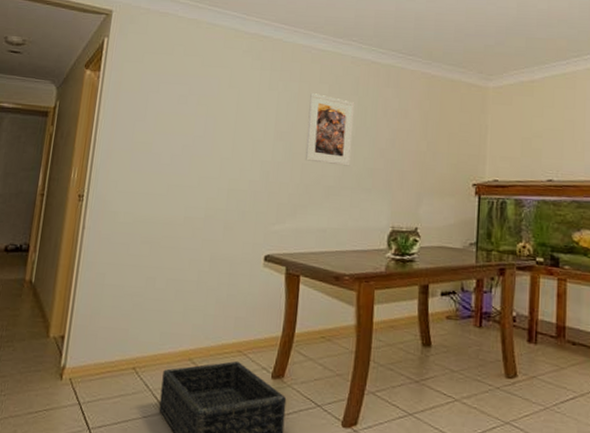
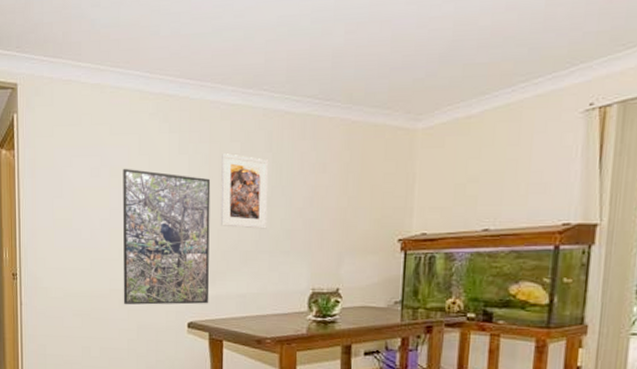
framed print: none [197,98,298,237] -> present [122,168,211,305]

